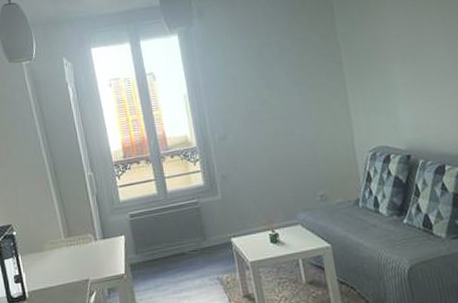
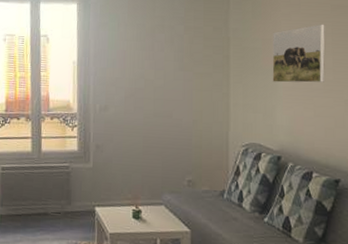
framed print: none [382,12,443,81] -> present [272,24,326,83]

